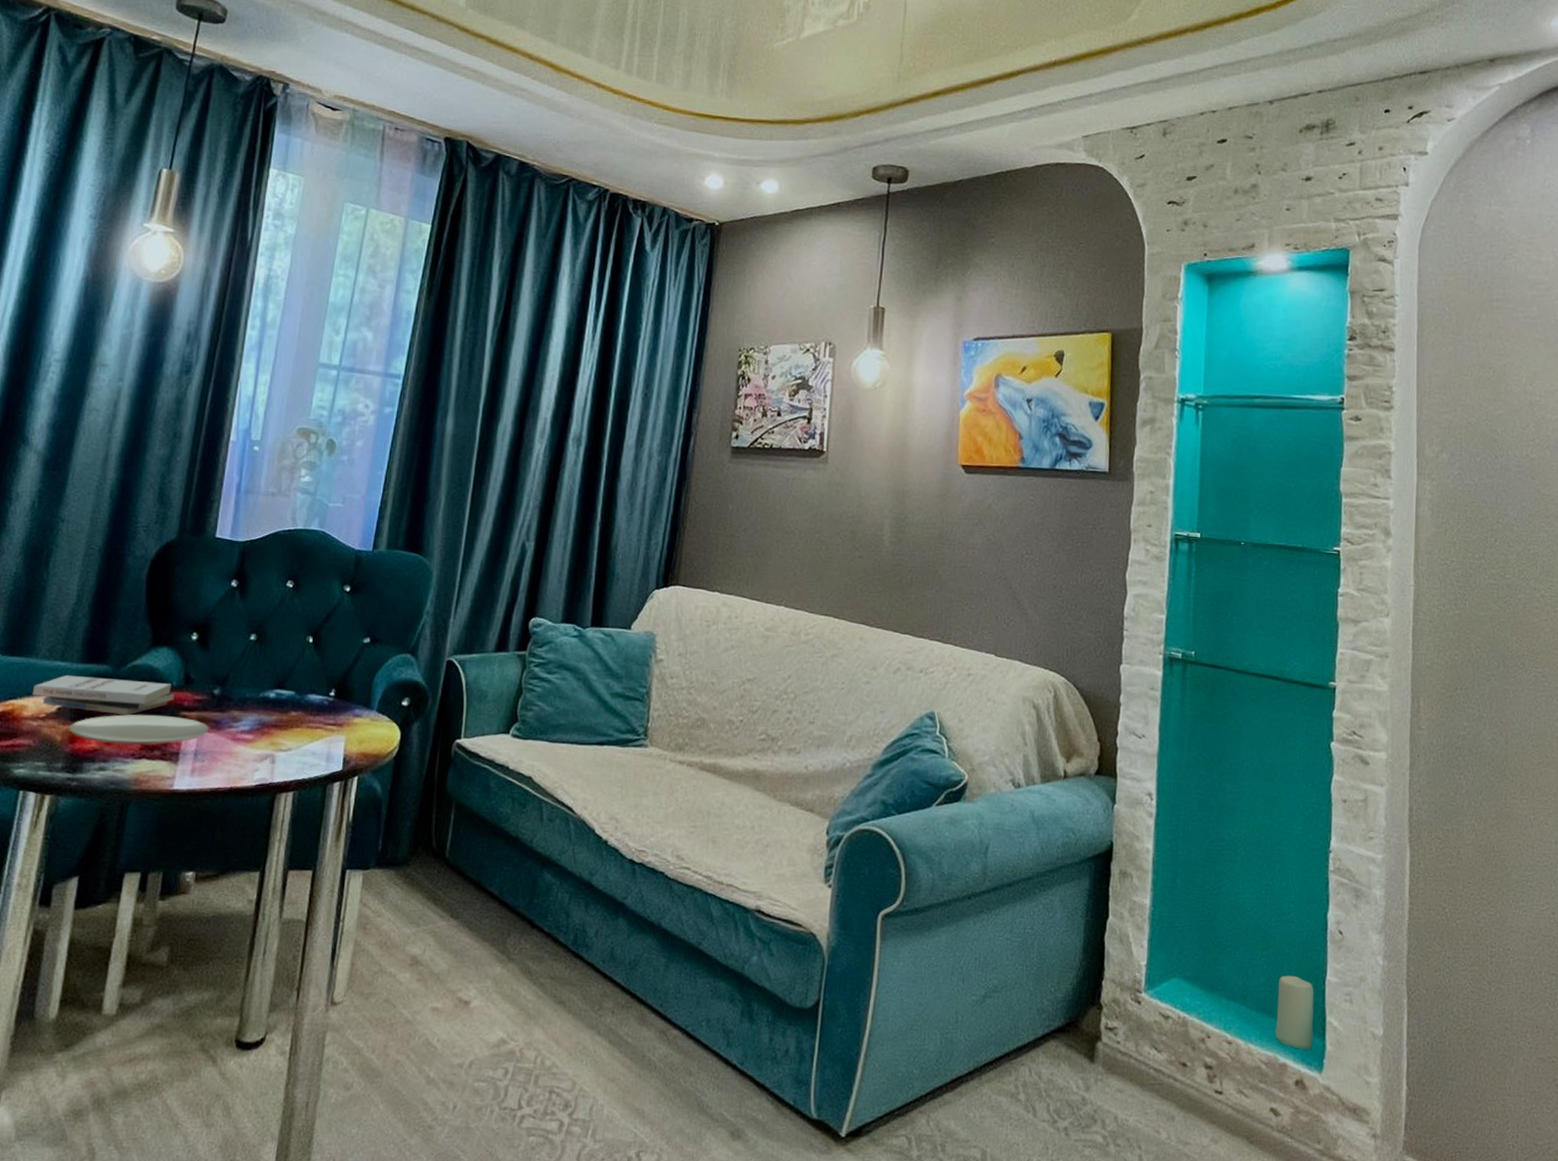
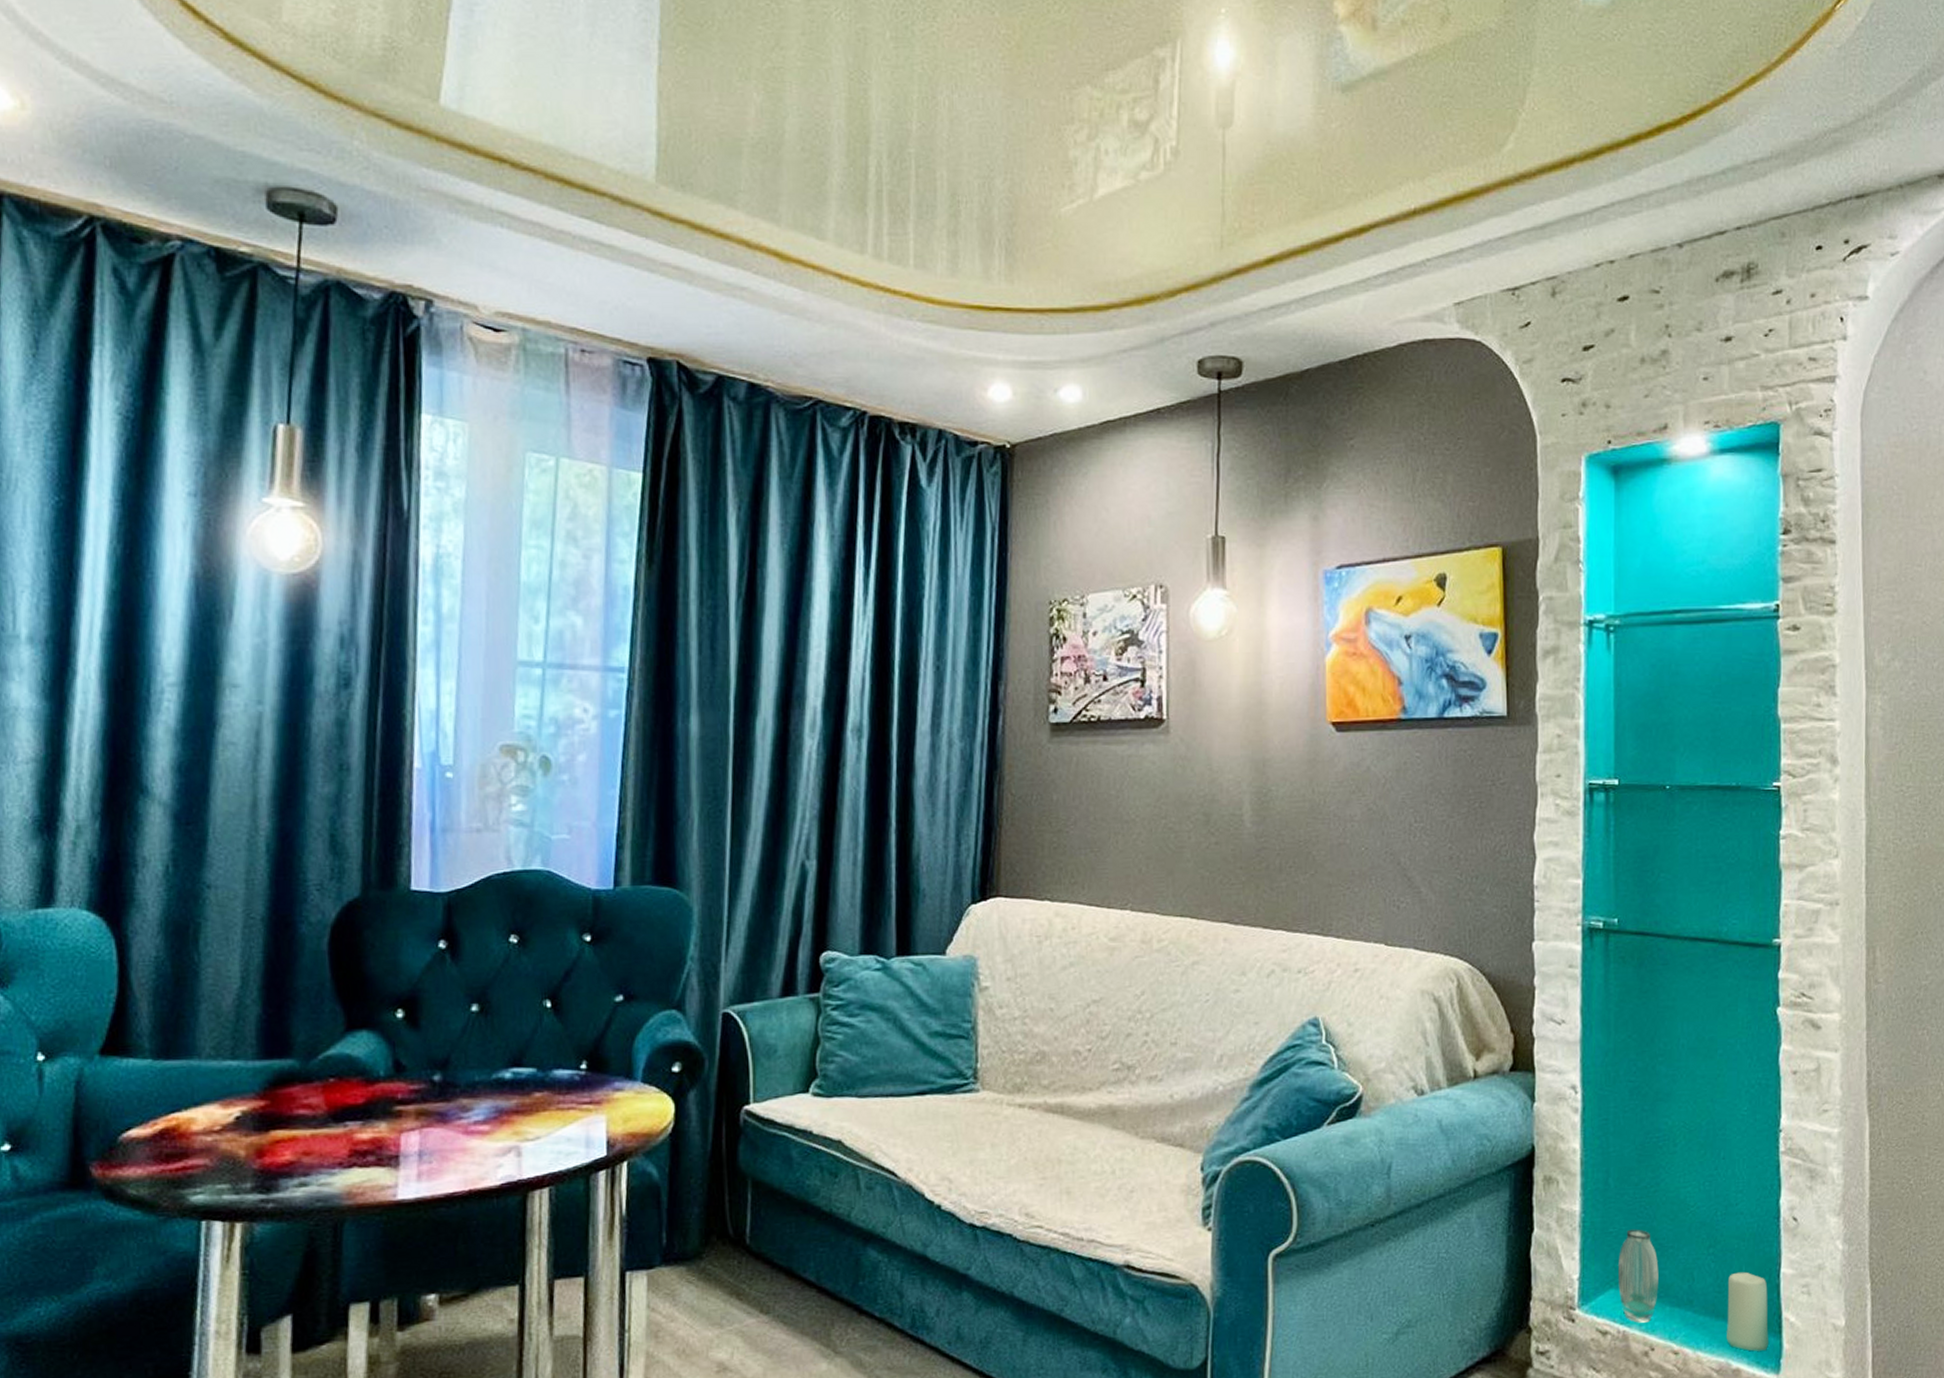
books: present [32,674,175,716] -> none [200,1073,384,1118]
plate: present [69,714,210,746] -> none [254,1112,434,1153]
vase: none [1181,926,1217,1012] -> present [1618,1229,1659,1323]

